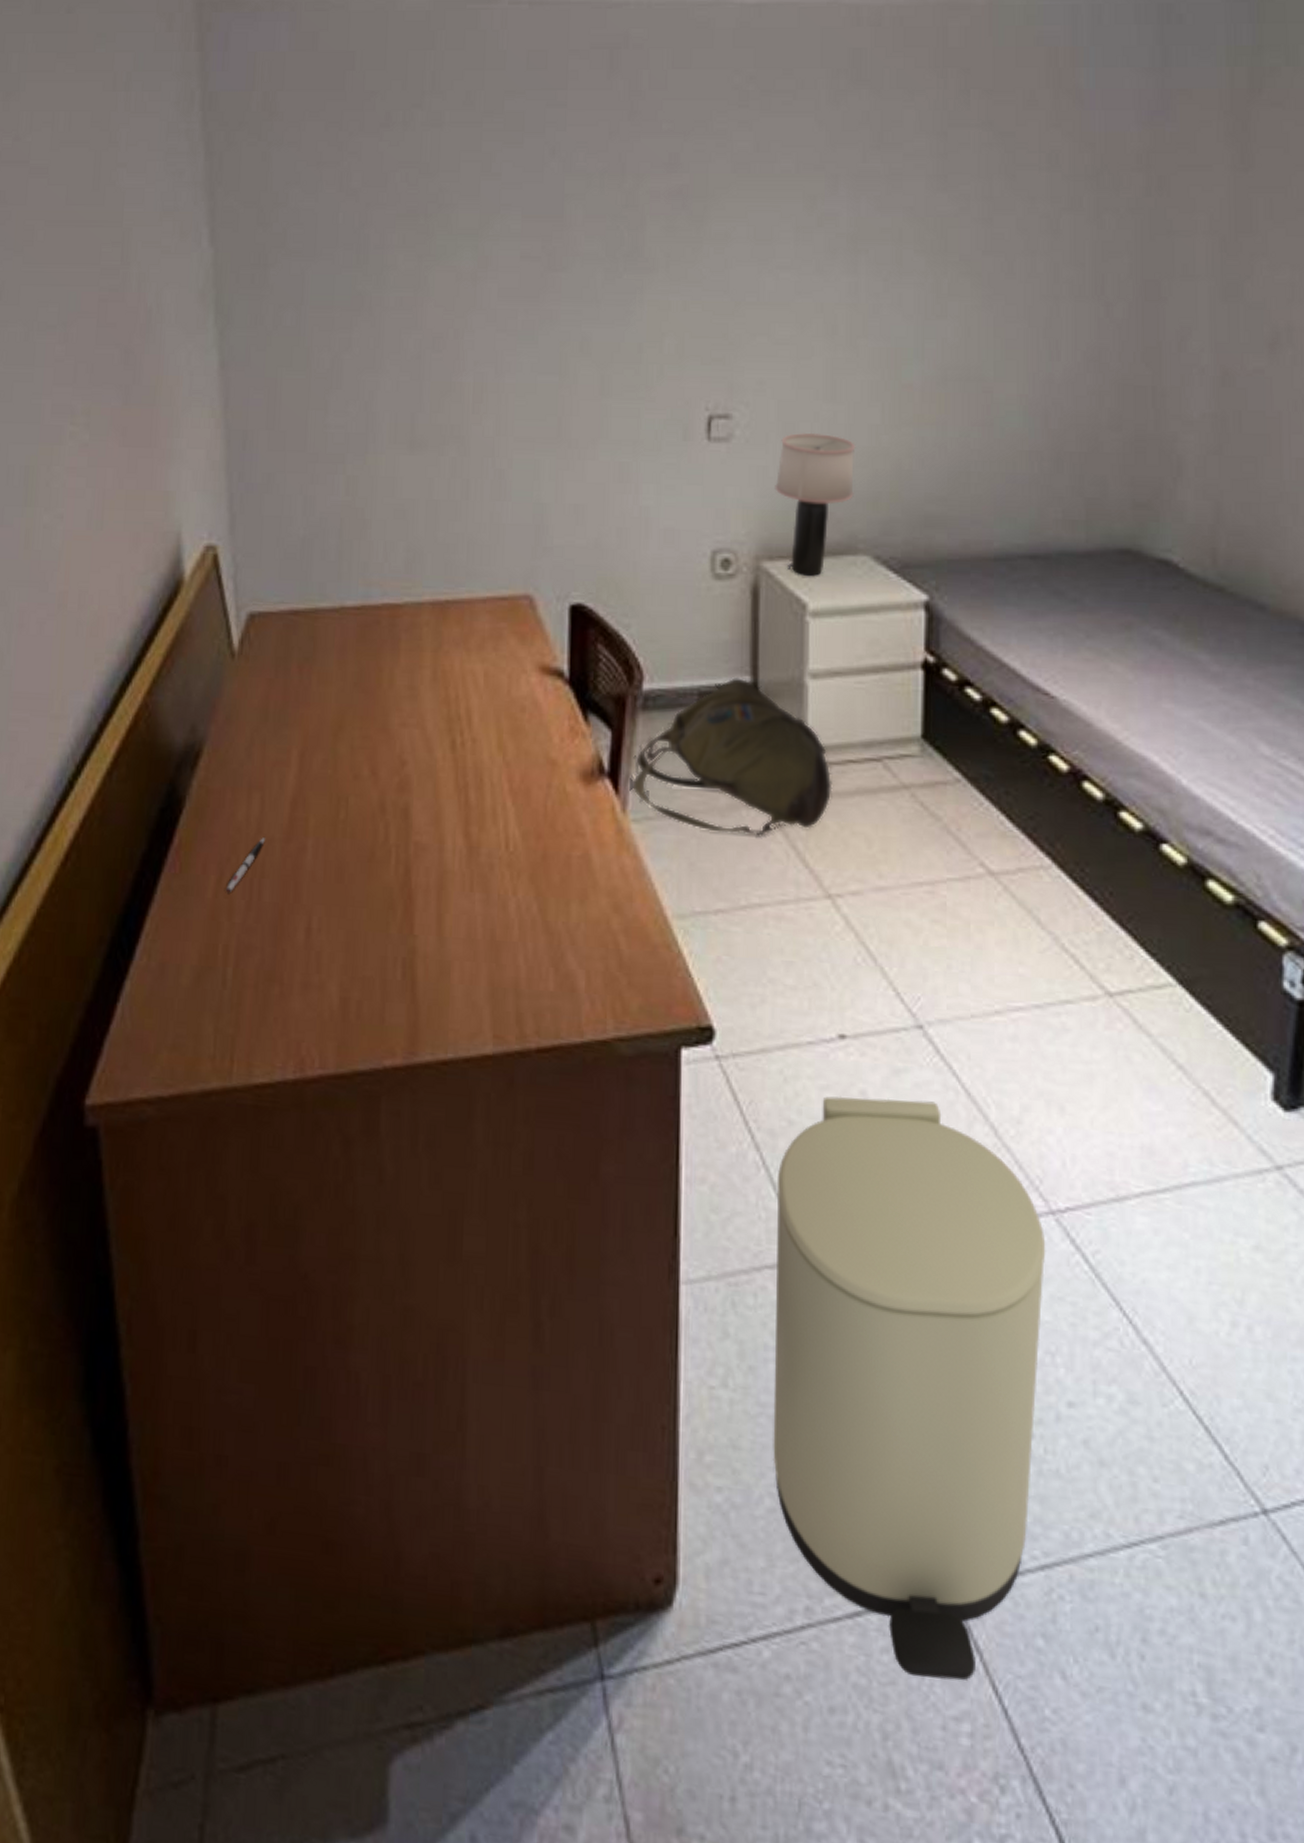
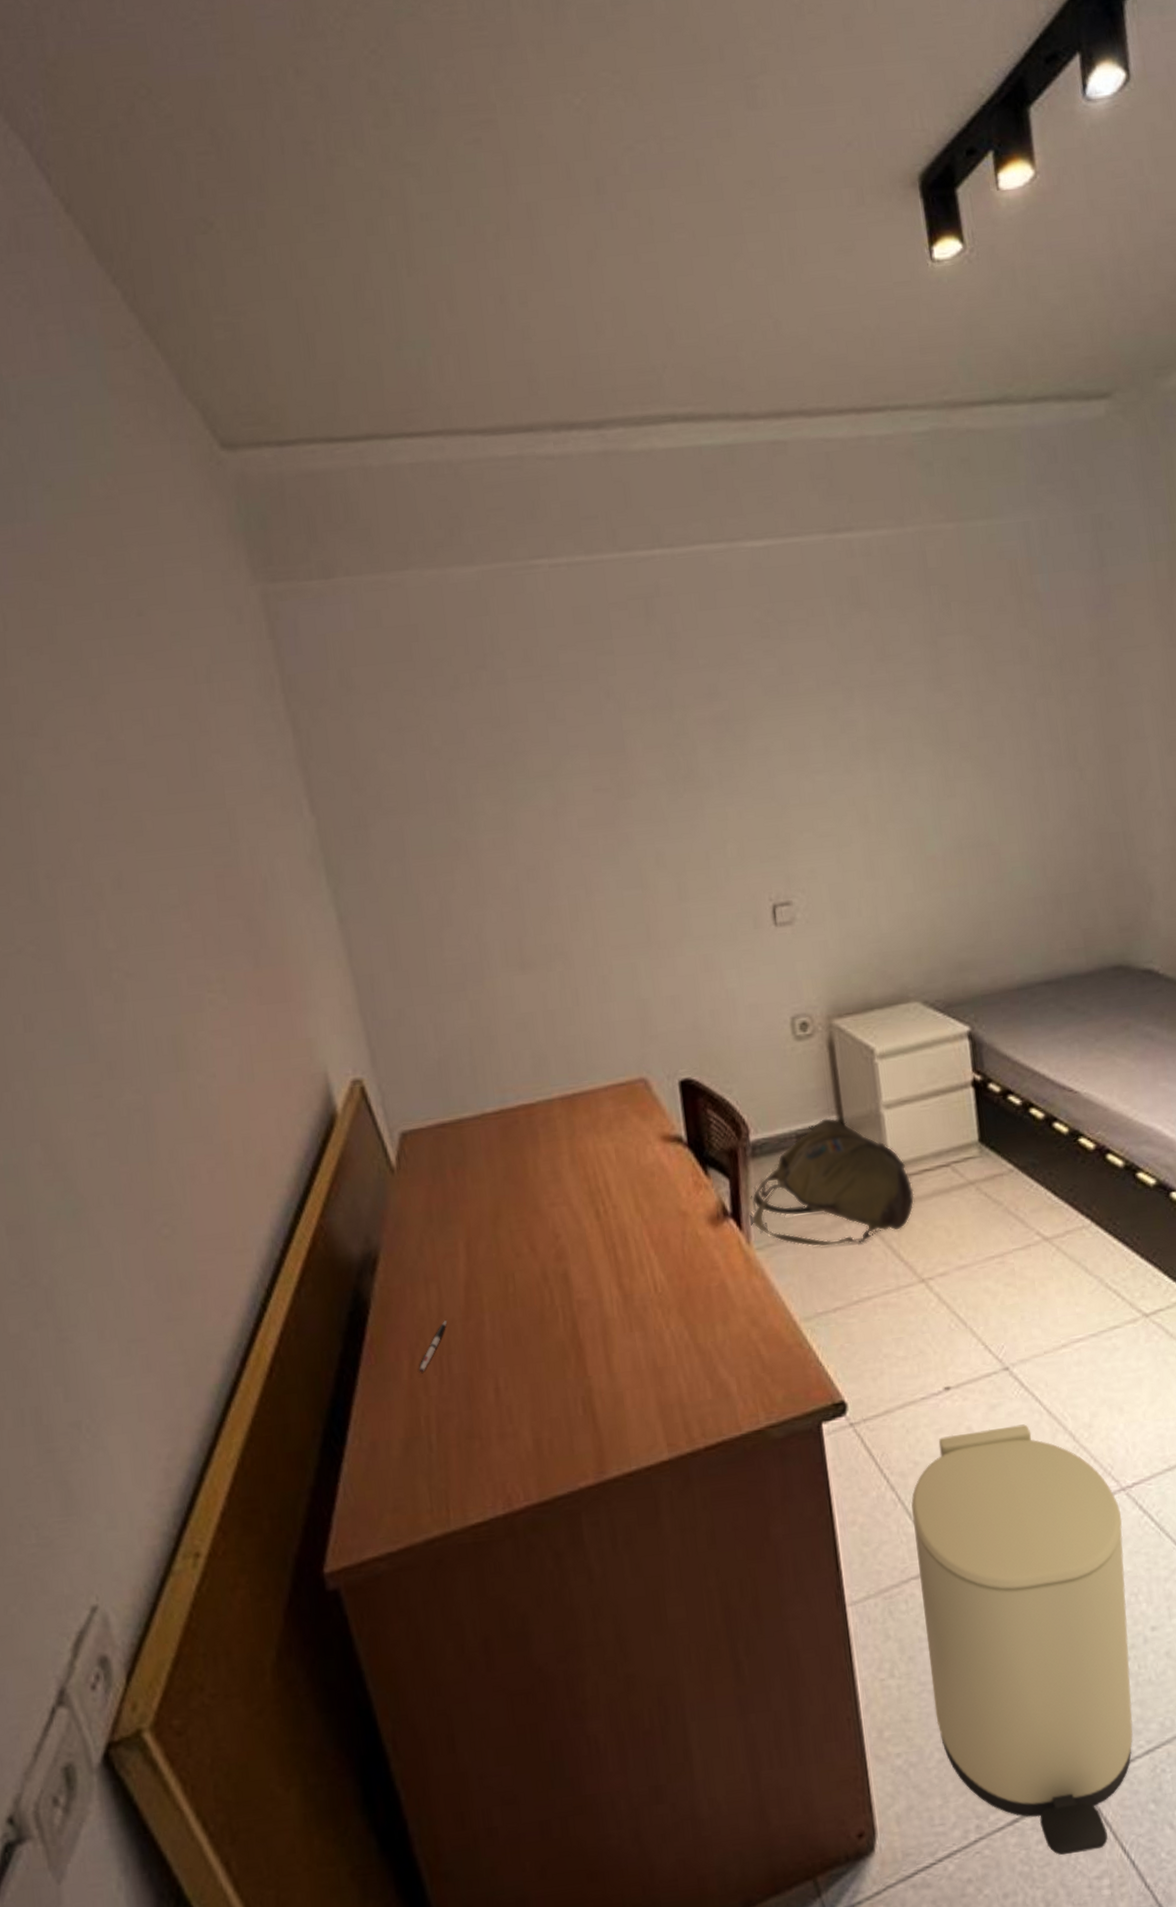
table lamp: present [775,432,856,576] -> none [835,906,900,1026]

